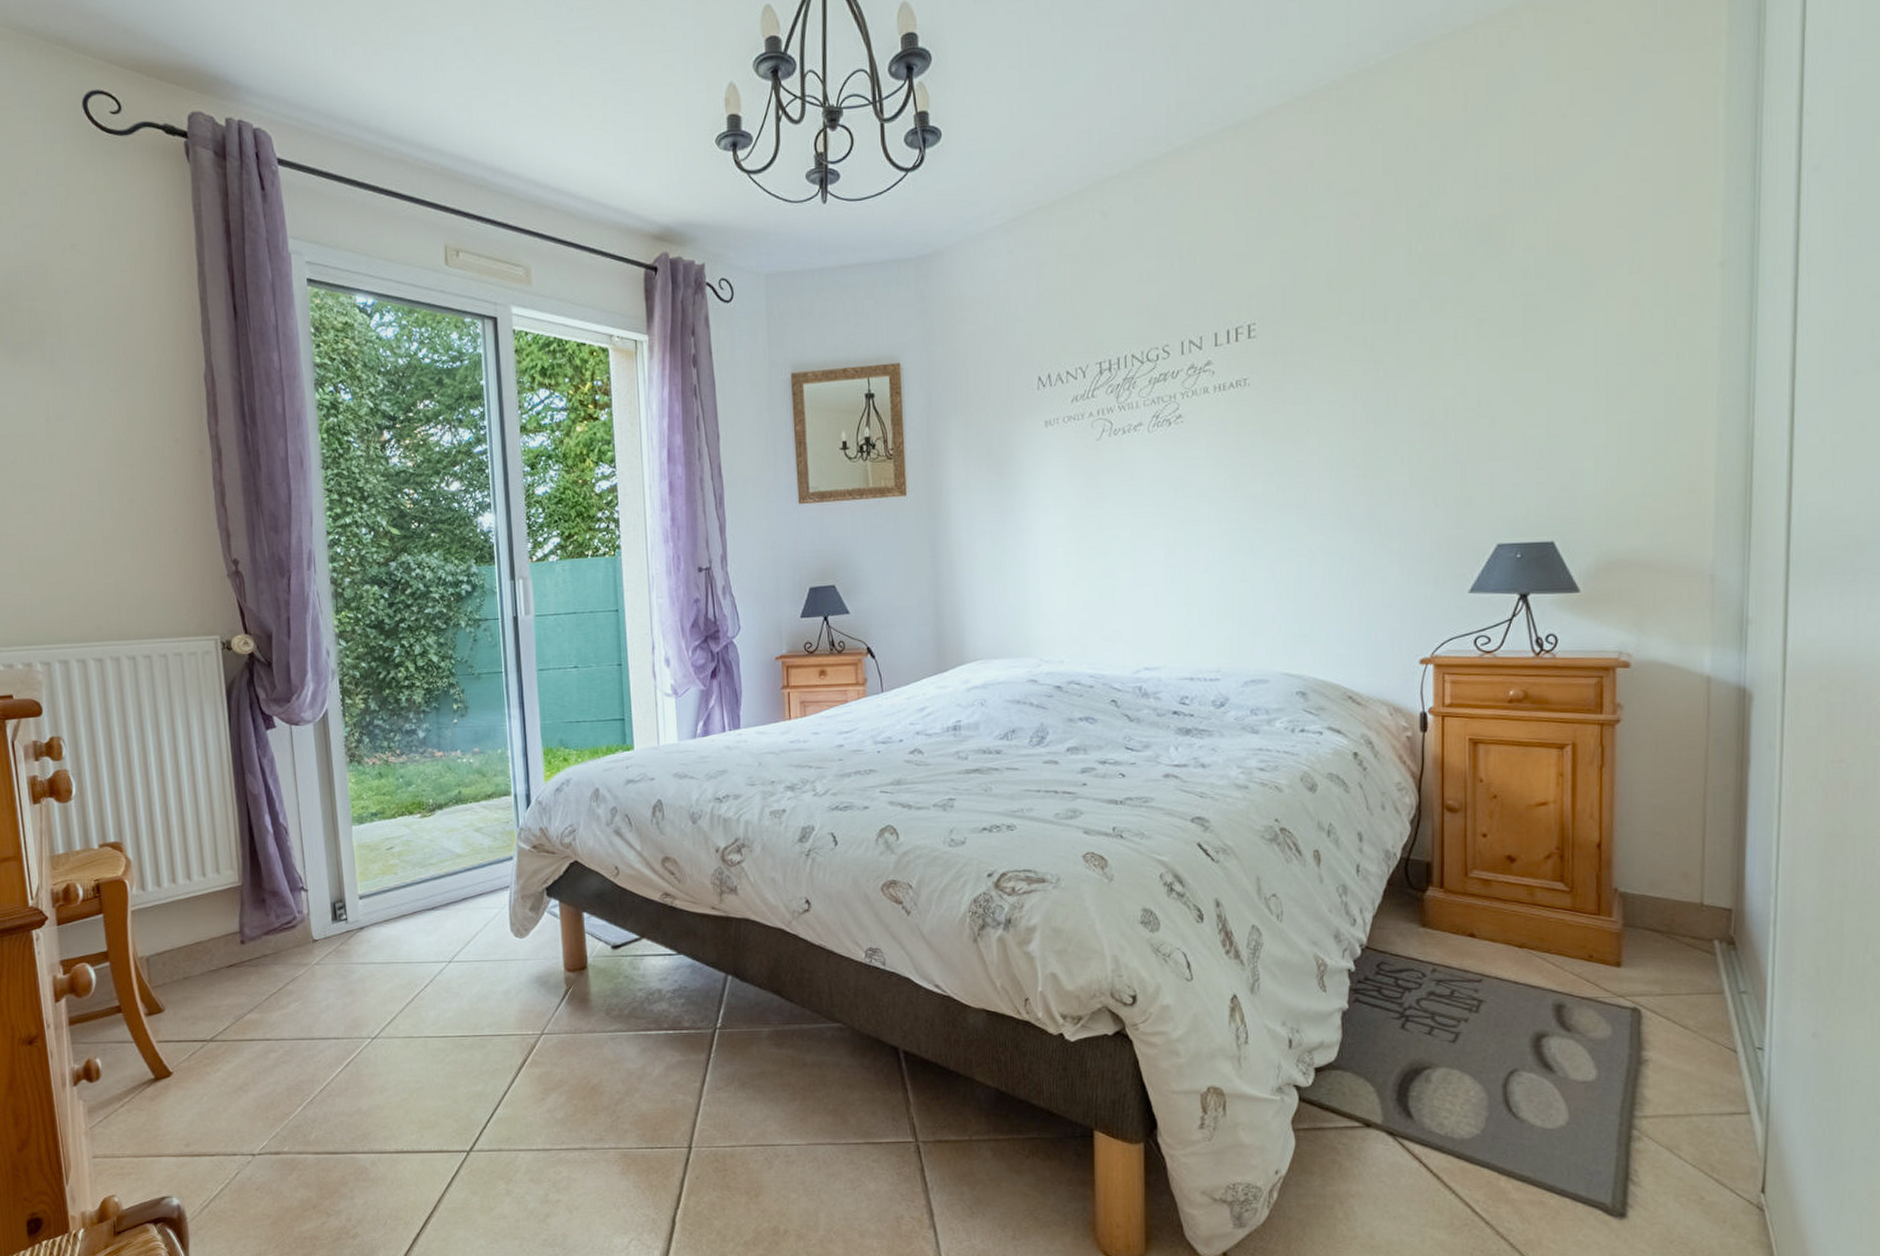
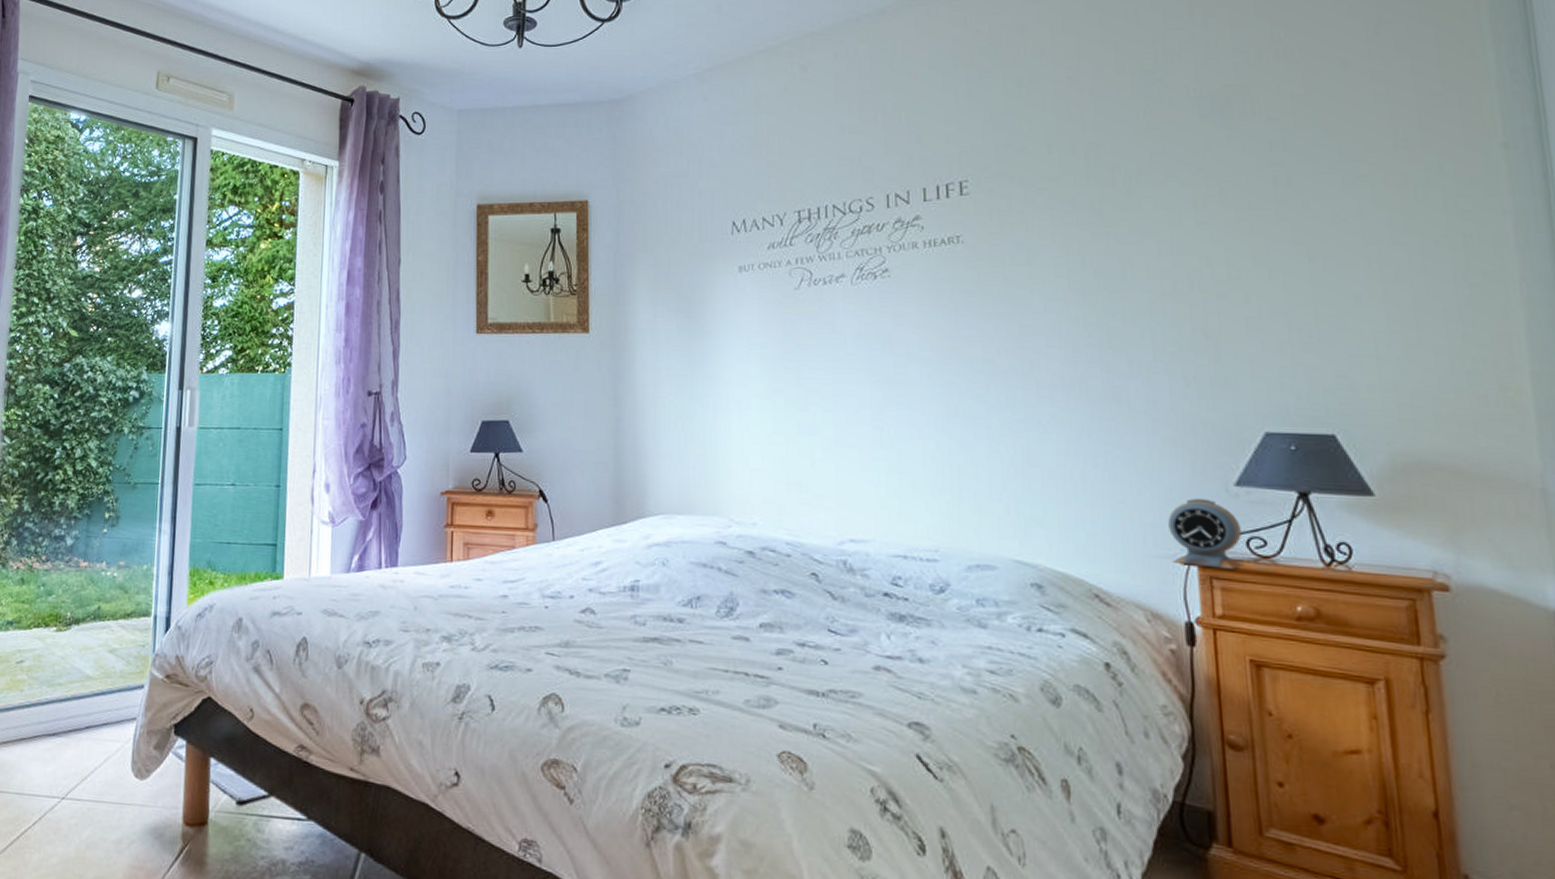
alarm clock: none [1412,605,1471,665] -> present [1168,497,1244,569]

